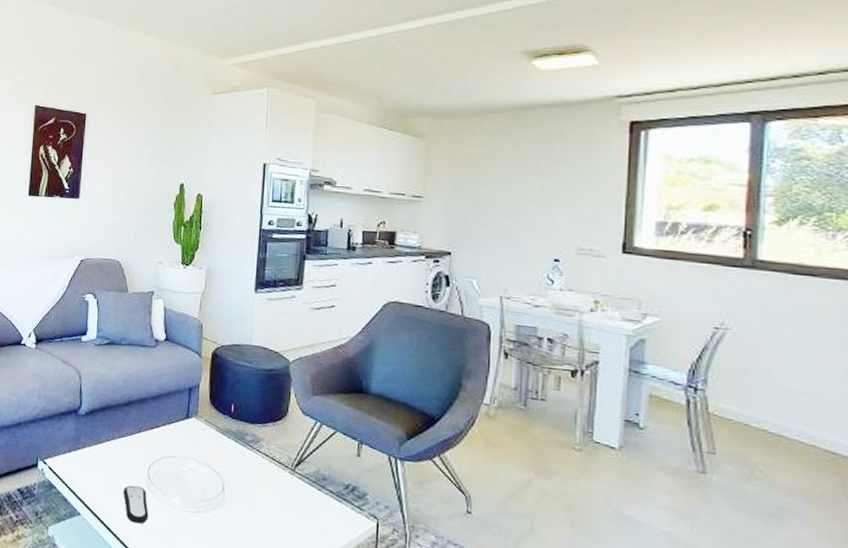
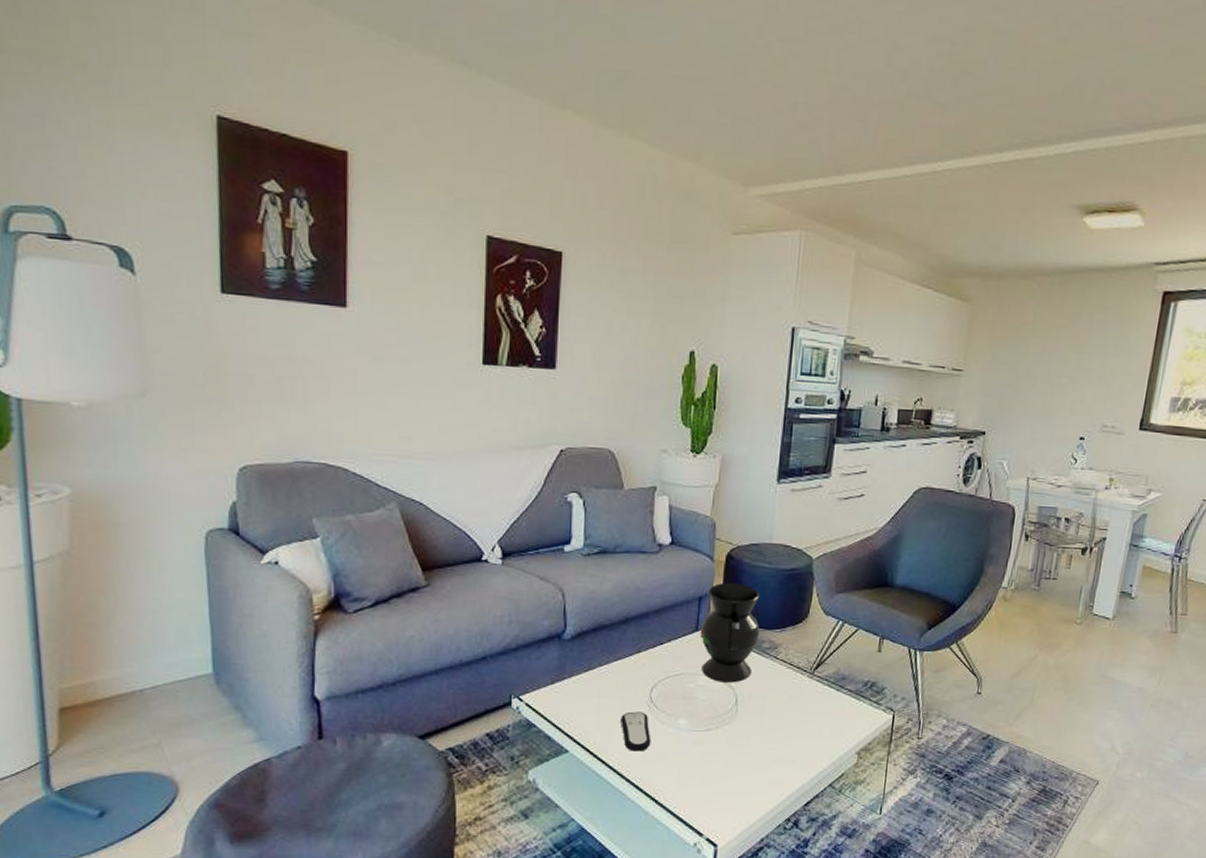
decorative vase: none [190,377,243,471] -> present [699,582,760,683]

